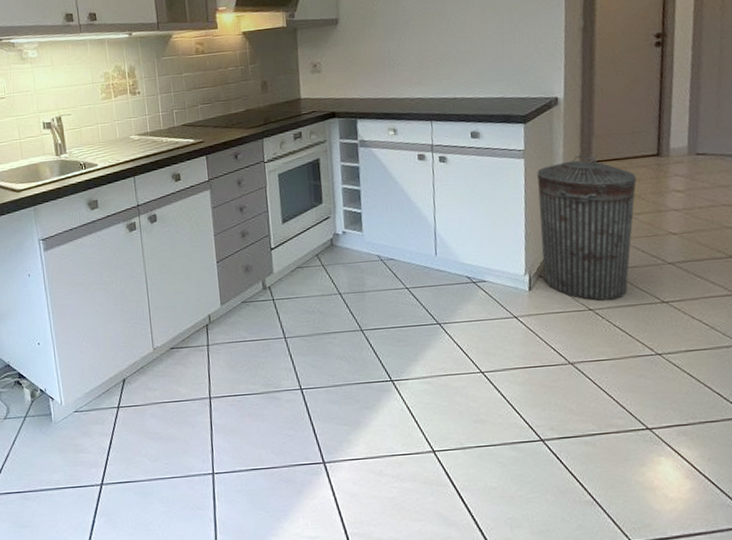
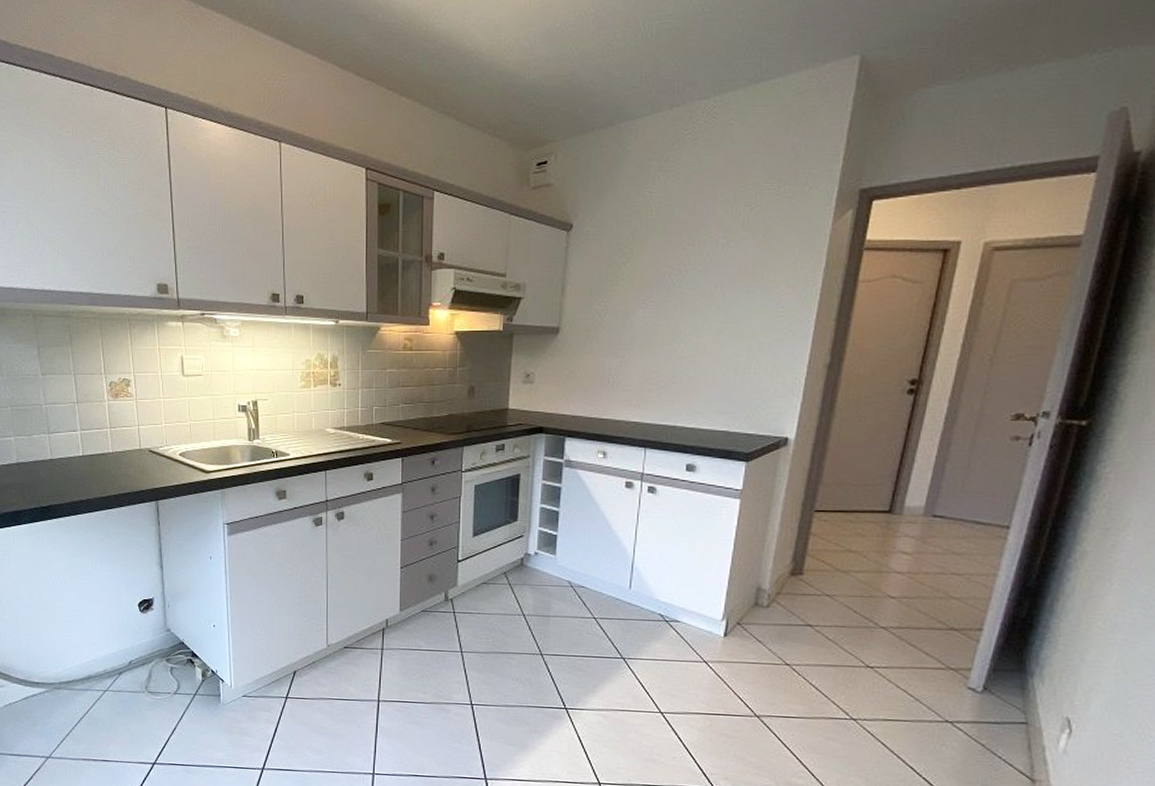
trash can: present [537,155,637,301] -> none [743,503,862,657]

